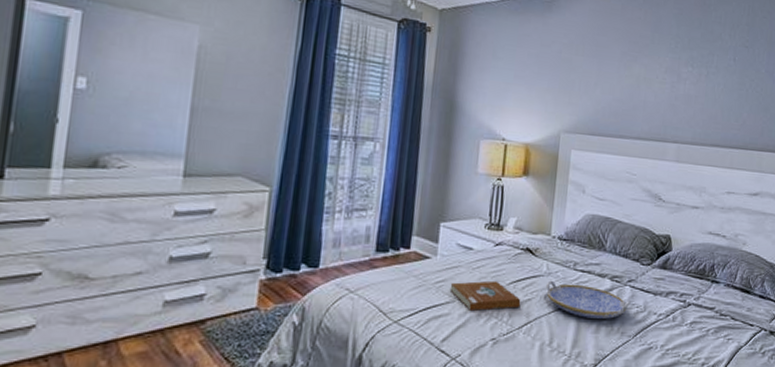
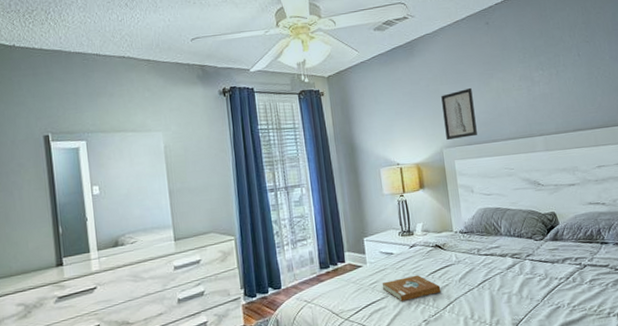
serving tray: present [546,280,631,320] -> none [458,266,533,292]
wall art: none [567,66,610,126] -> present [441,87,477,141]

